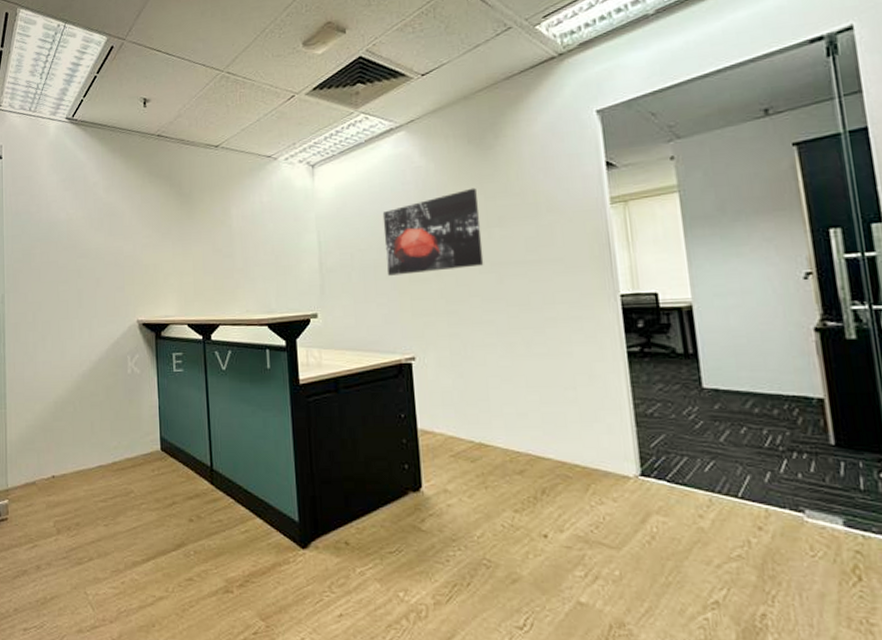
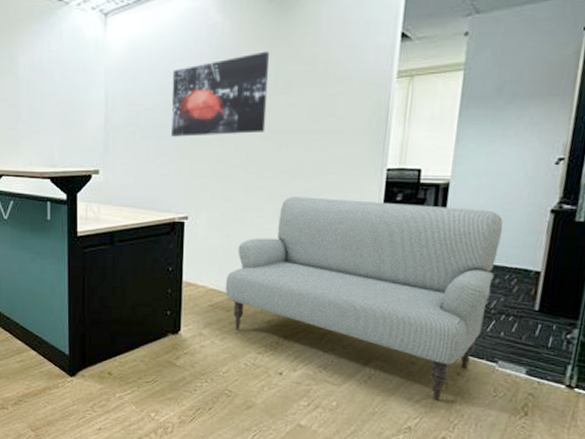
sofa: none [465,329,774,566] -> present [225,197,503,402]

